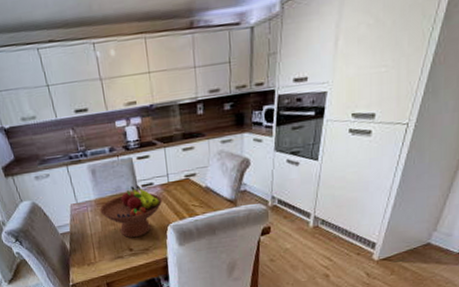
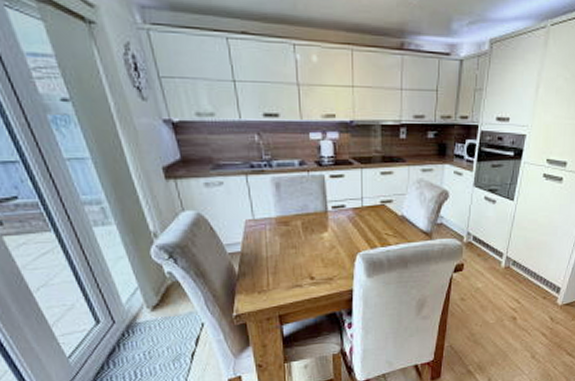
fruit bowl: present [100,185,163,238] -> none [280,206,354,265]

